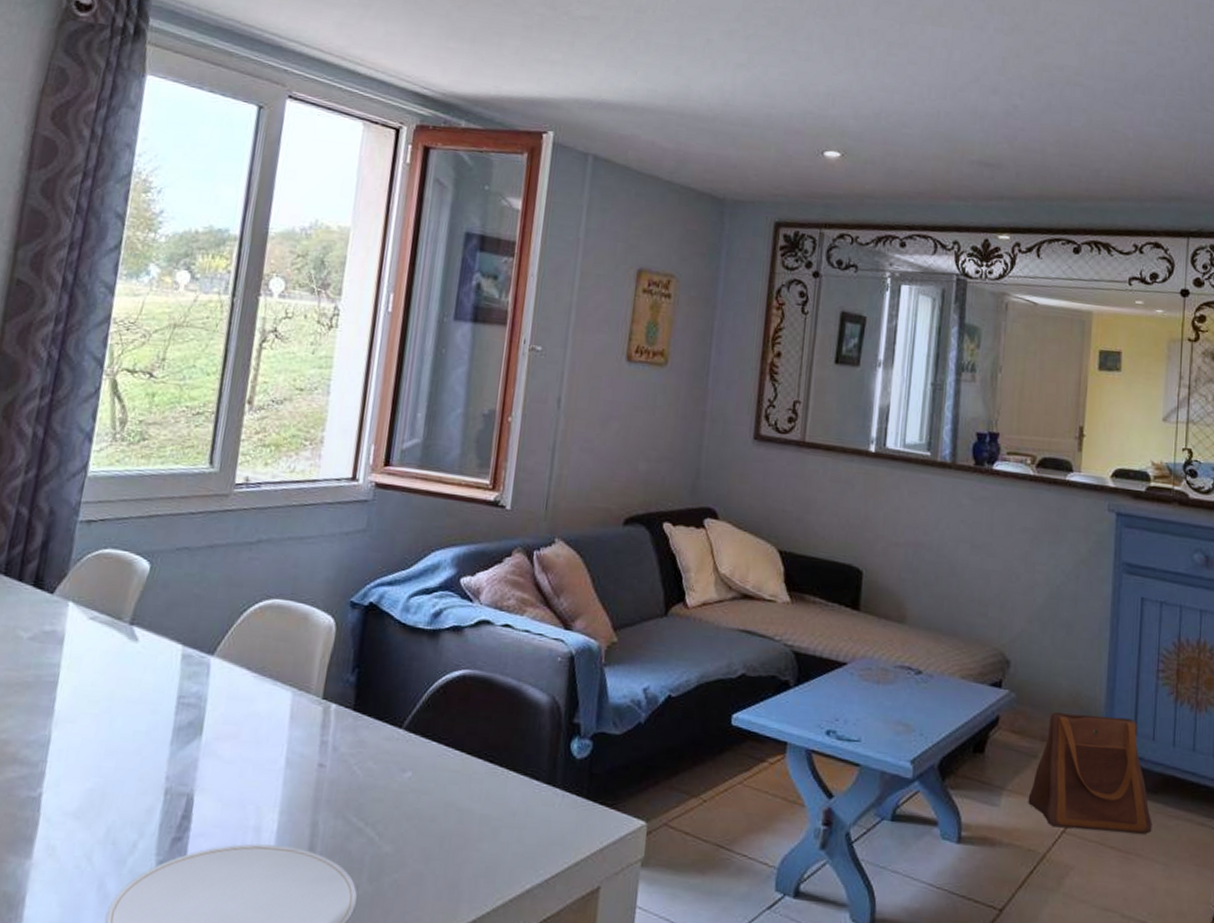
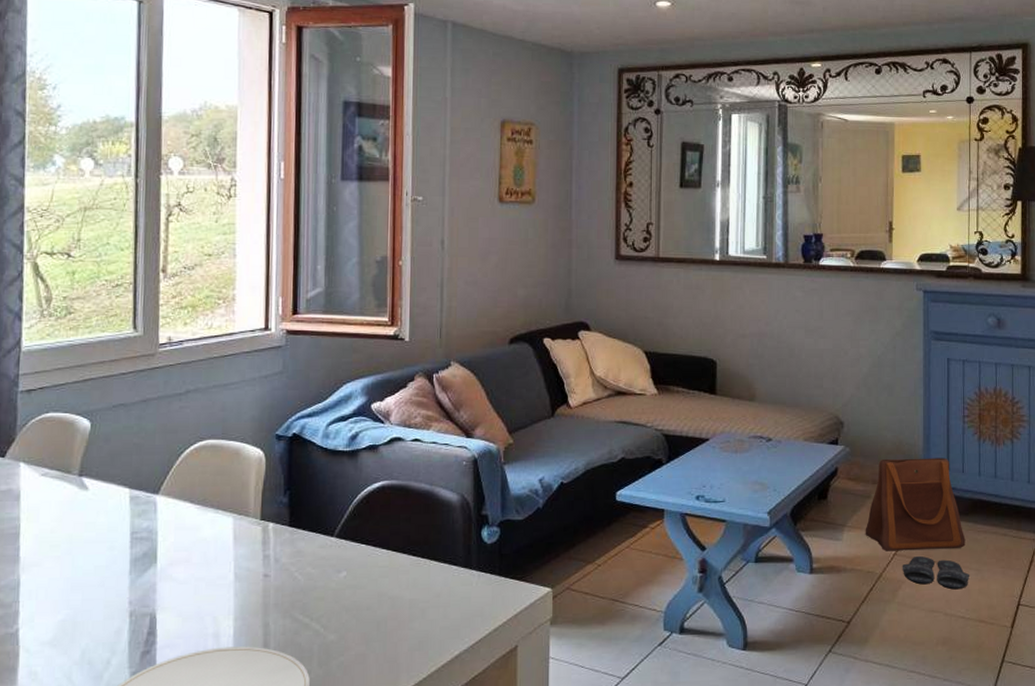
slippers: none [1071,838,1156,886] -> present [902,556,970,590]

